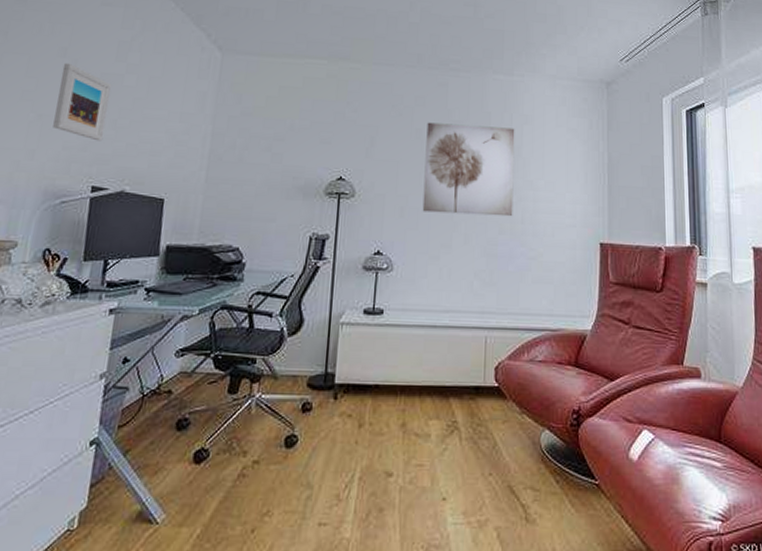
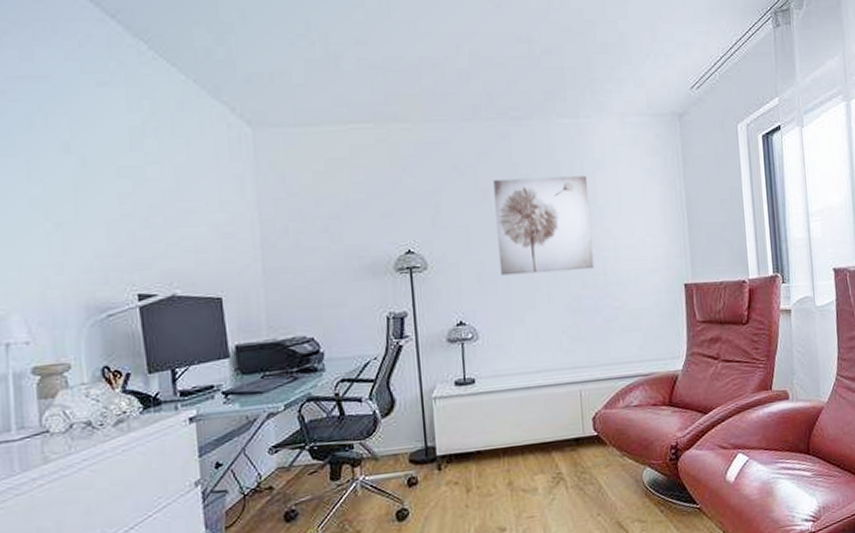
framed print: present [53,62,111,141] -> none [69,159,138,245]

